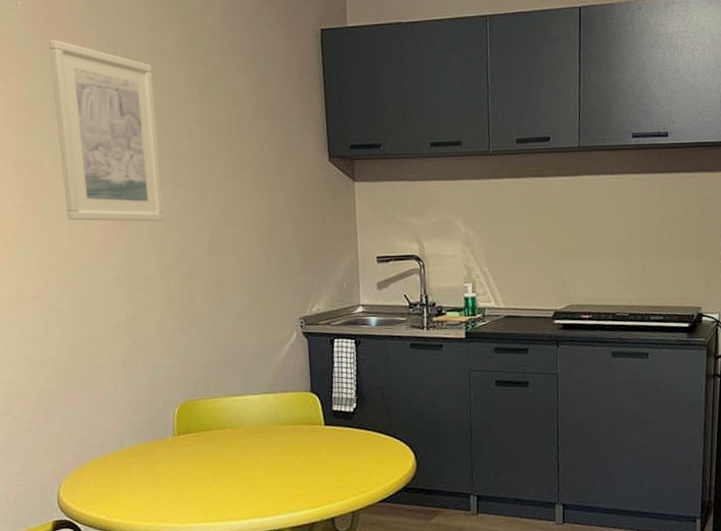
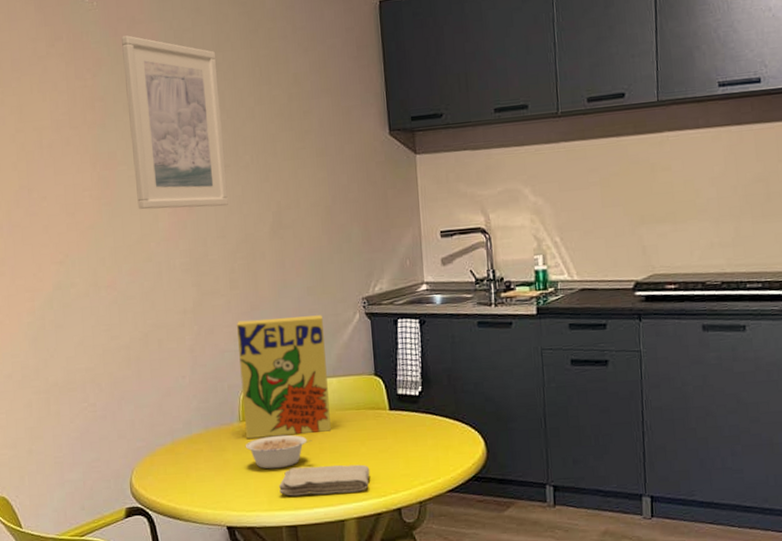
cereal box: none [171,333,267,452] -> present [236,315,331,439]
legume: none [179,448,248,482] -> present [245,434,312,469]
washcloth: none [214,476,305,508] -> present [279,464,370,496]

